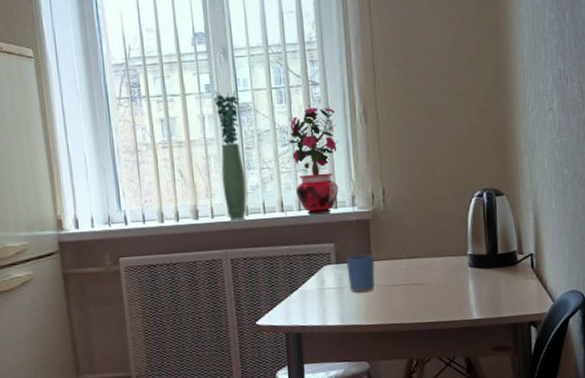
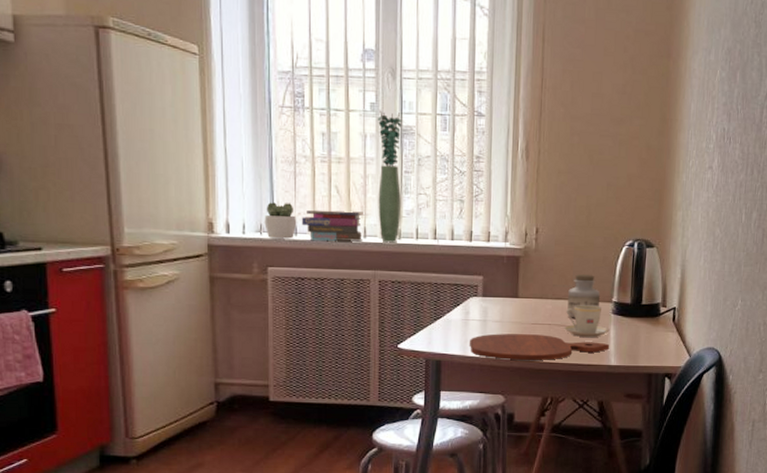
succulent plant: none [111,192,145,229] -> present [264,202,297,239]
books: none [148,192,211,227] -> present [301,209,366,242]
potted flower: present [281,104,339,215] -> none [440,134,498,246]
cutting board: none [328,295,471,325] -> present [470,333,610,360]
mug: present [346,254,375,292] -> none [492,290,520,327]
jar: none [422,230,455,276] -> present [567,274,600,318]
teacup: none [422,260,468,294] -> present [564,304,610,338]

